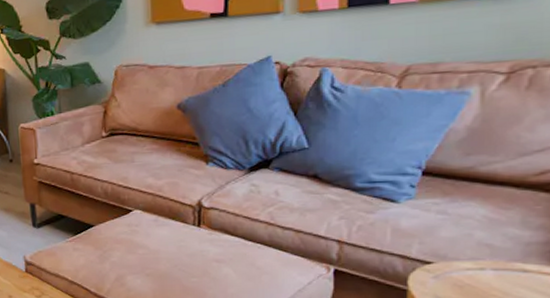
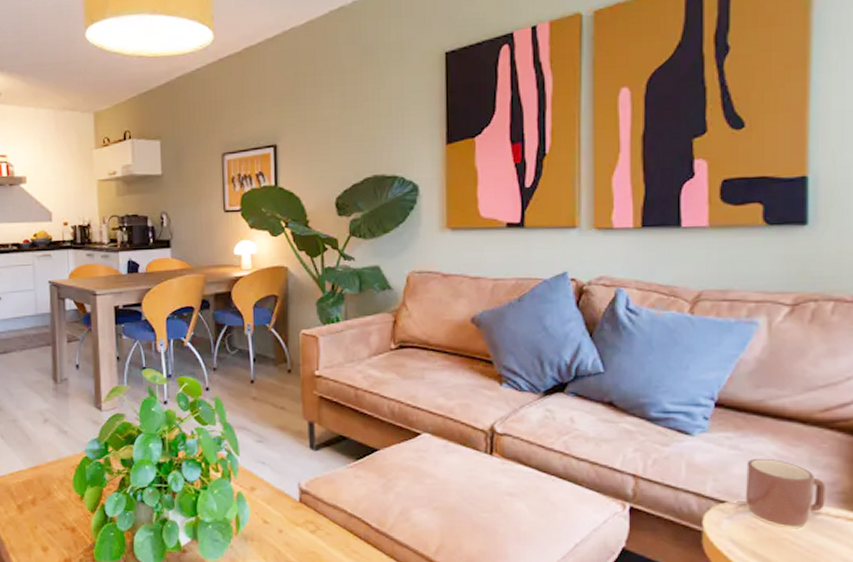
mug: none [452,221,538,286] -> present [745,458,826,529]

